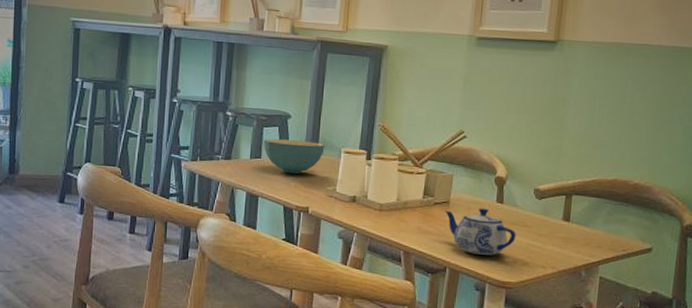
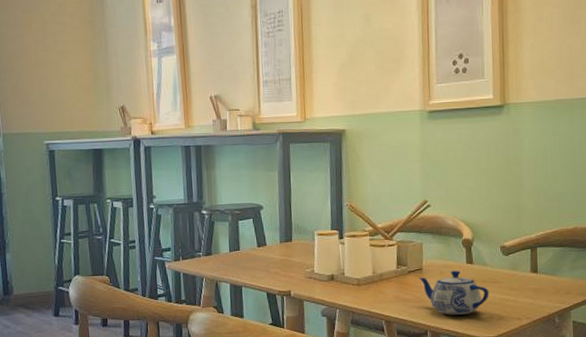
cereal bowl: present [263,139,325,174] -> none [240,228,299,261]

